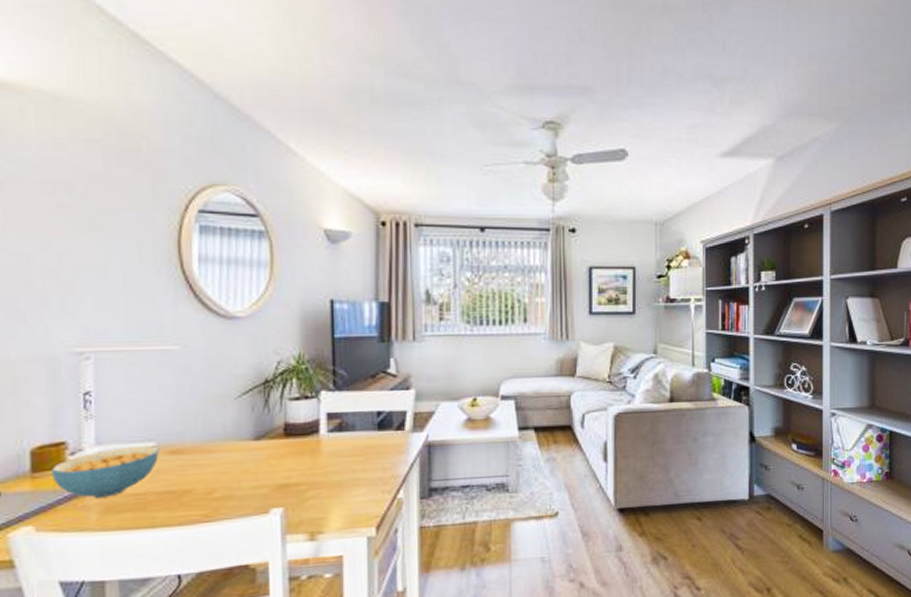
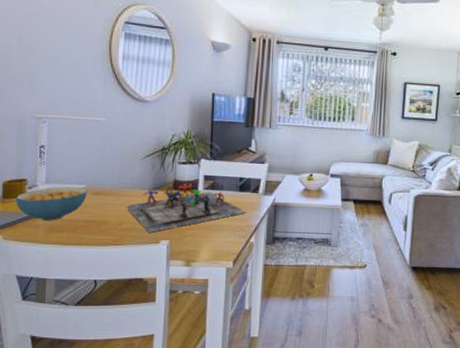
board game: none [218,427,390,500] -> present [126,184,247,233]

